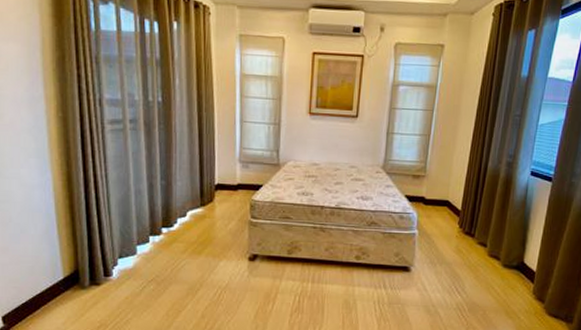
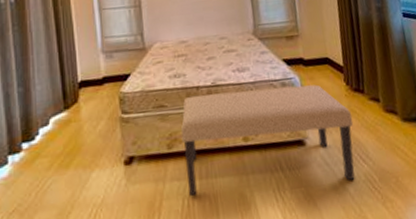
bench: none [301,213,458,307] -> present [180,84,355,196]

